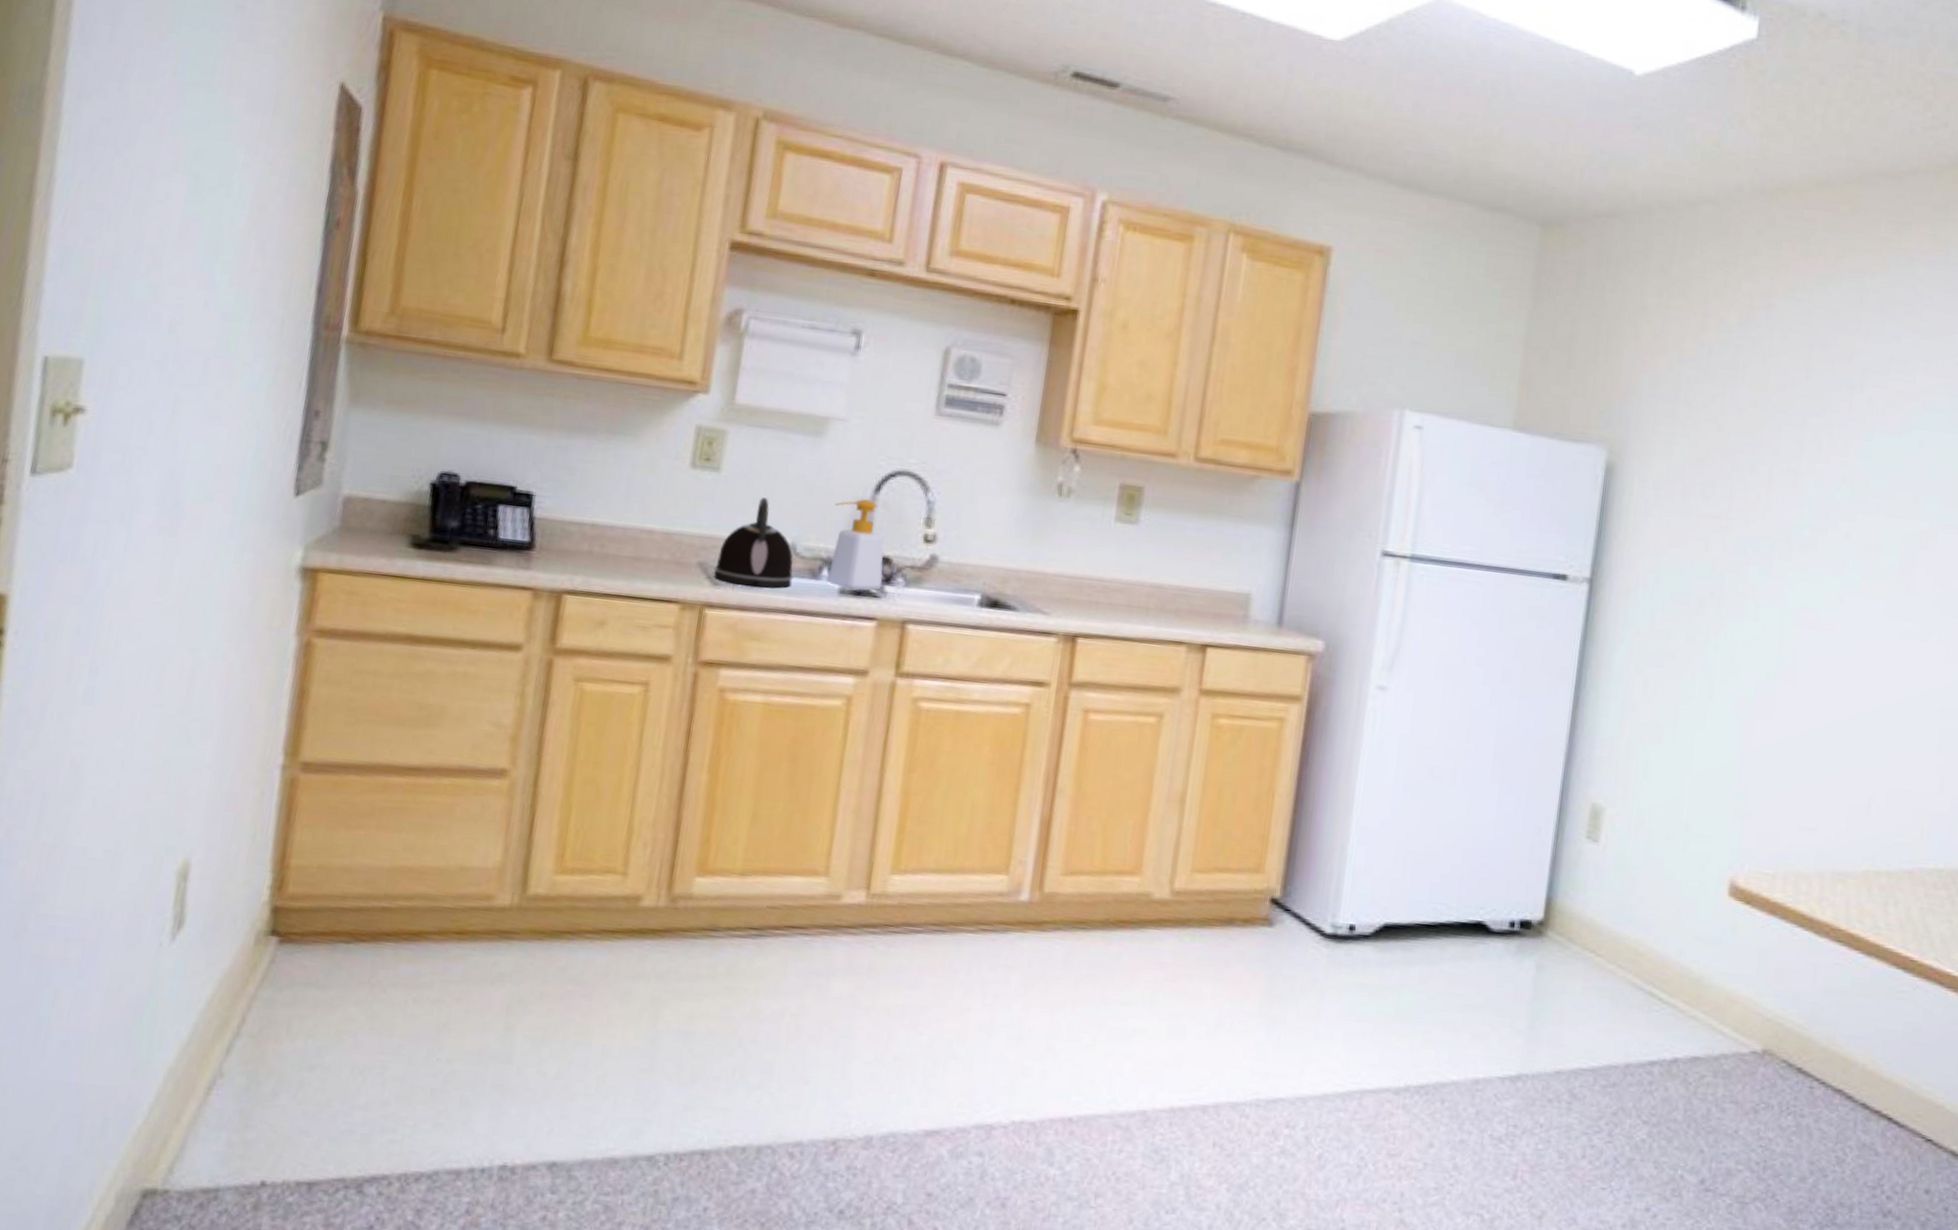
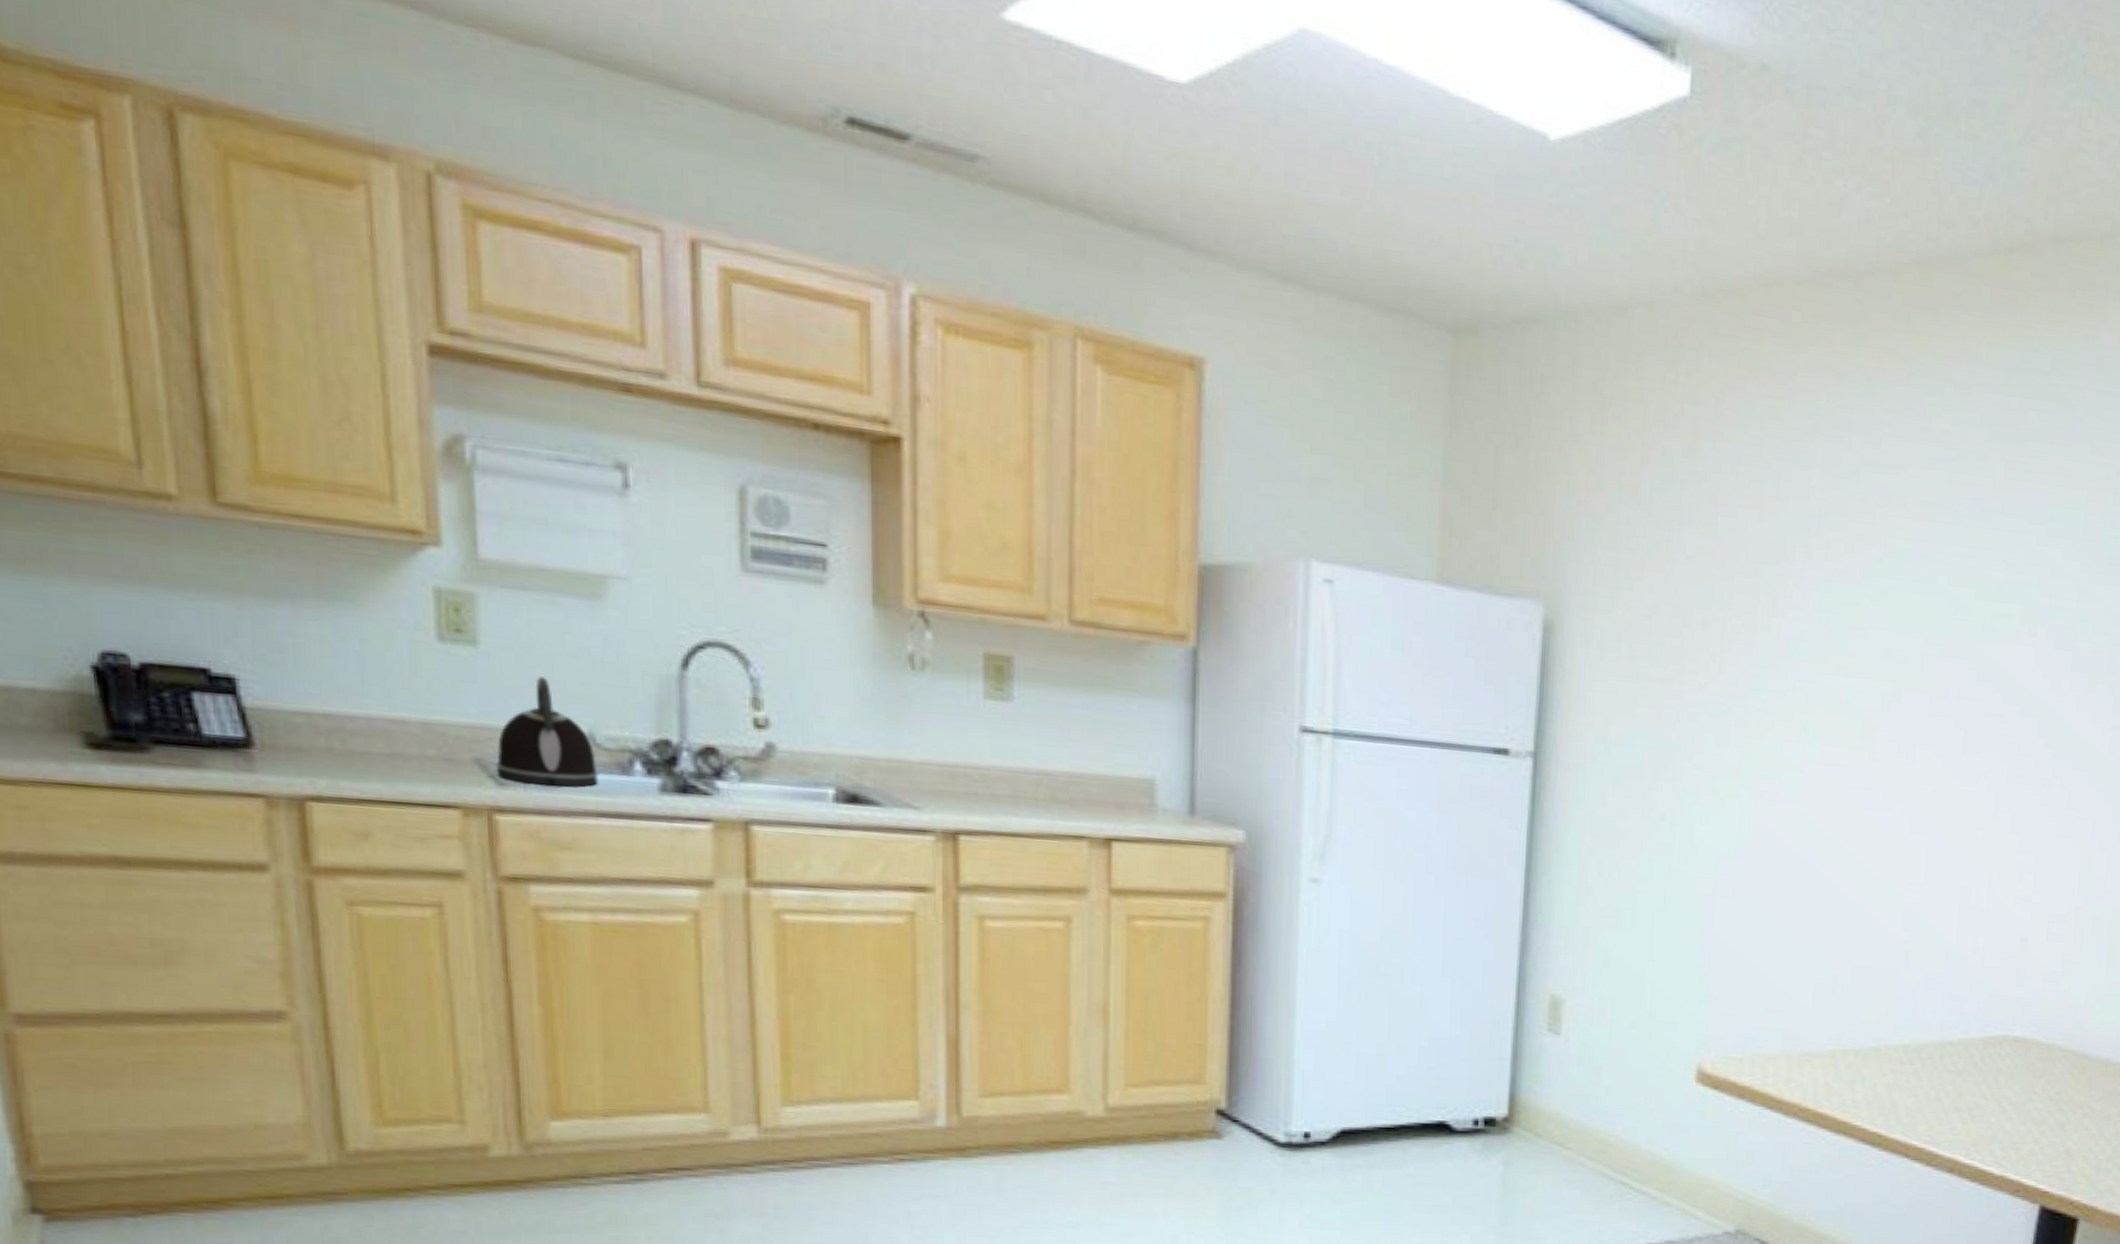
soap bottle: present [827,499,884,592] -> none [634,677,712,788]

